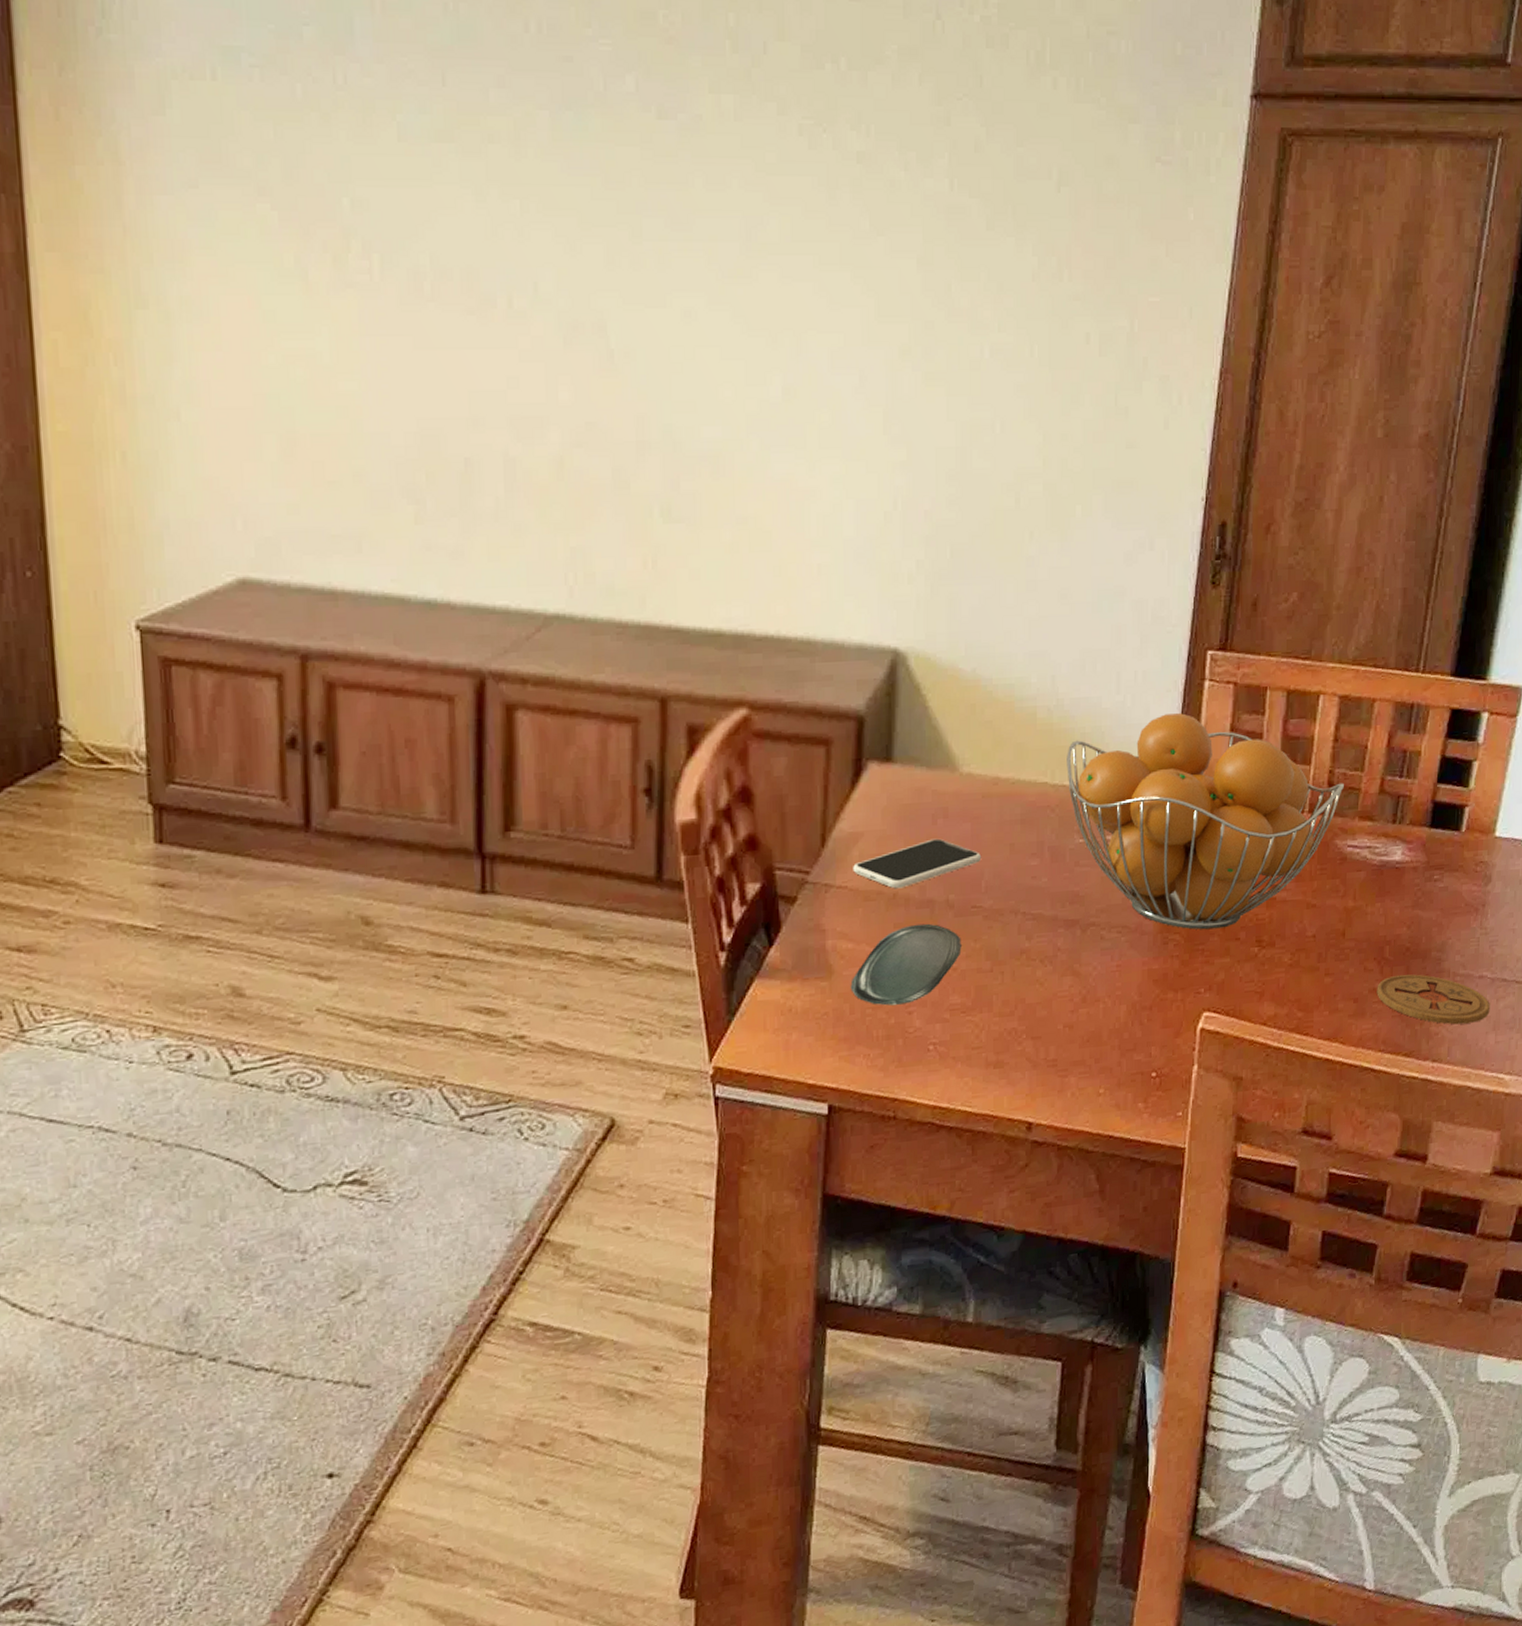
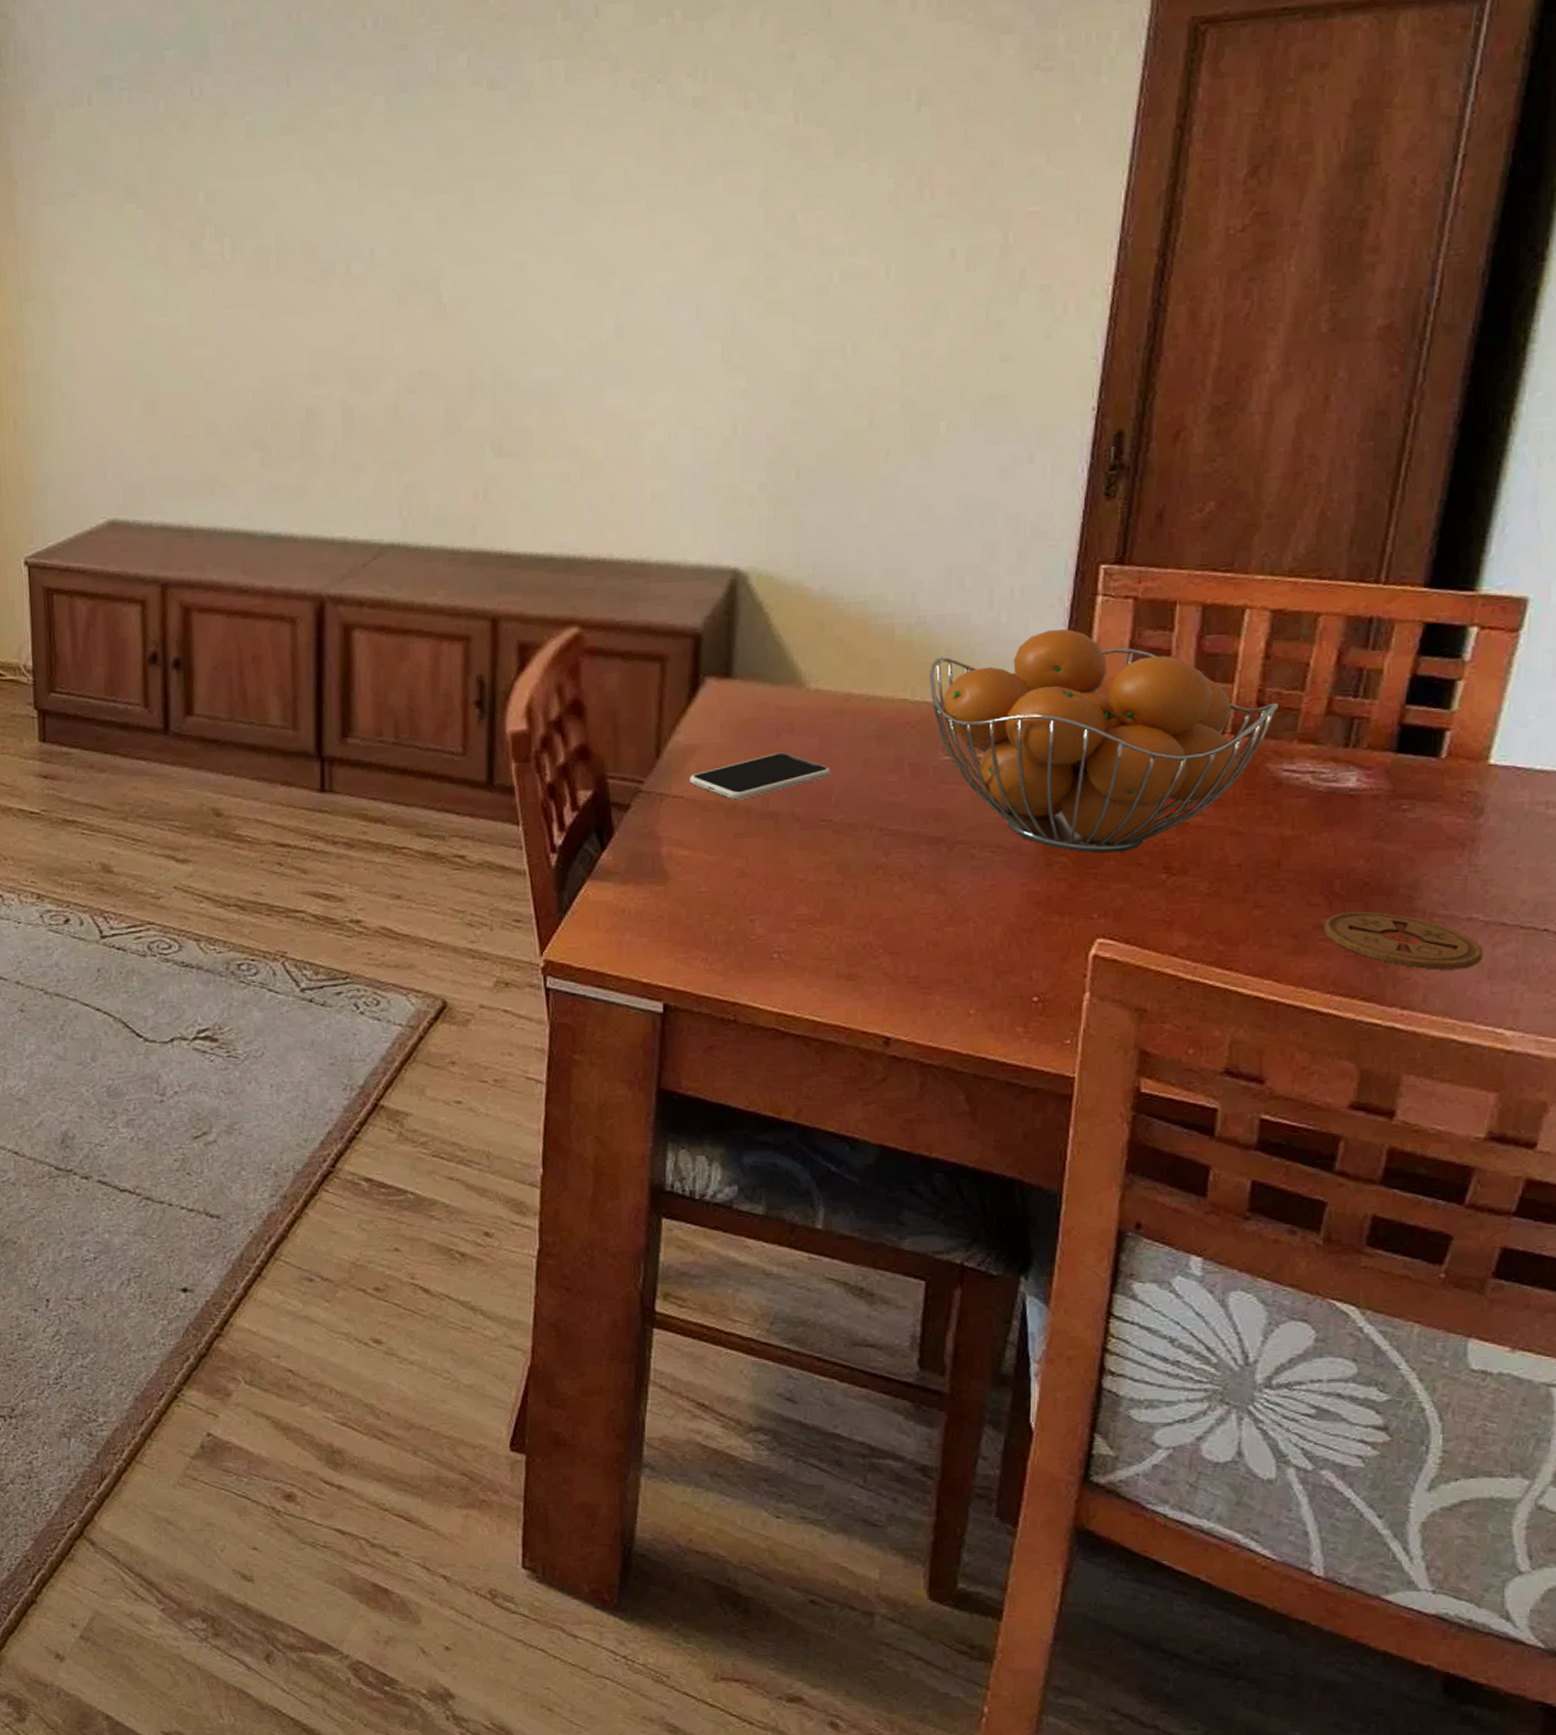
oval tray: present [850,923,962,1006] -> none [687,834,809,912]

